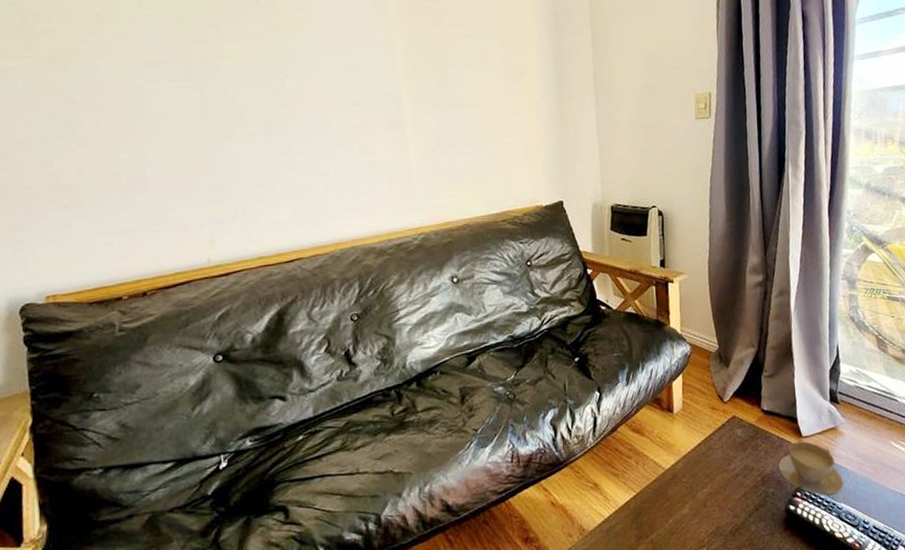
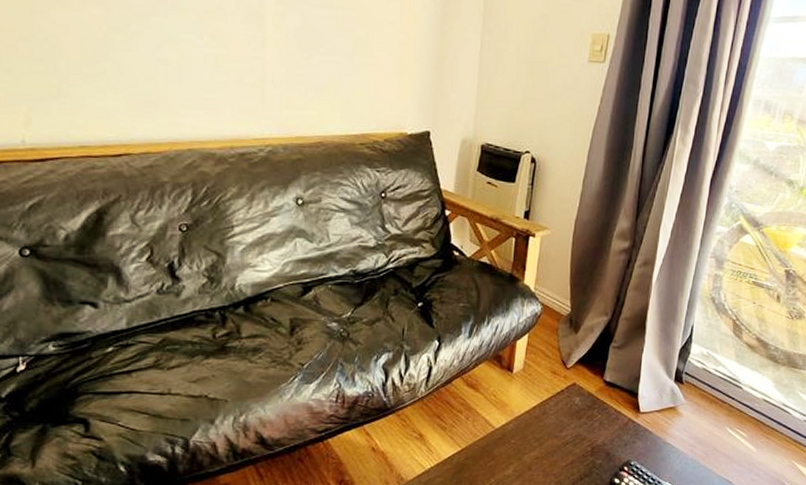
teacup: present [778,441,843,496] -> none [610,416,673,473]

